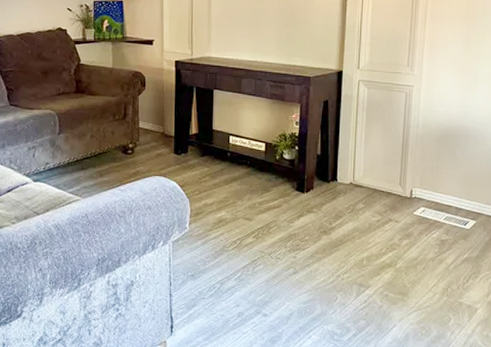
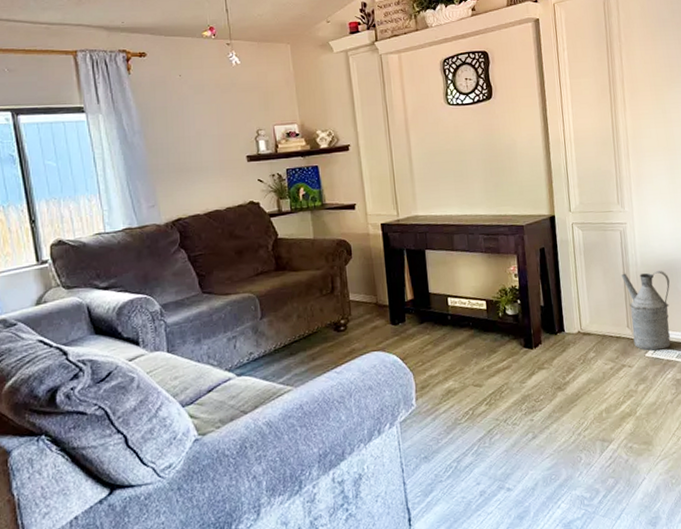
watering can: none [400,133,449,210] -> present [621,271,671,351]

